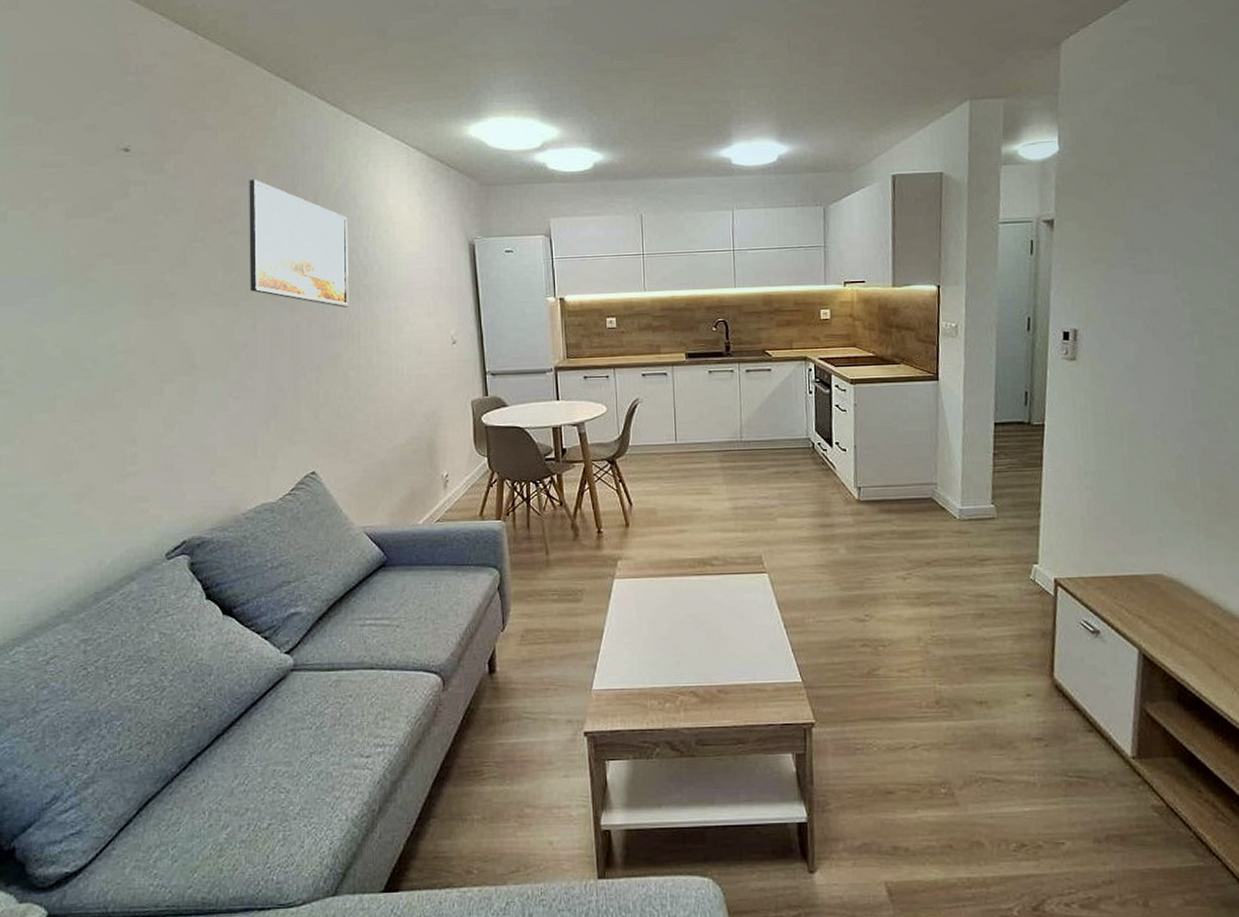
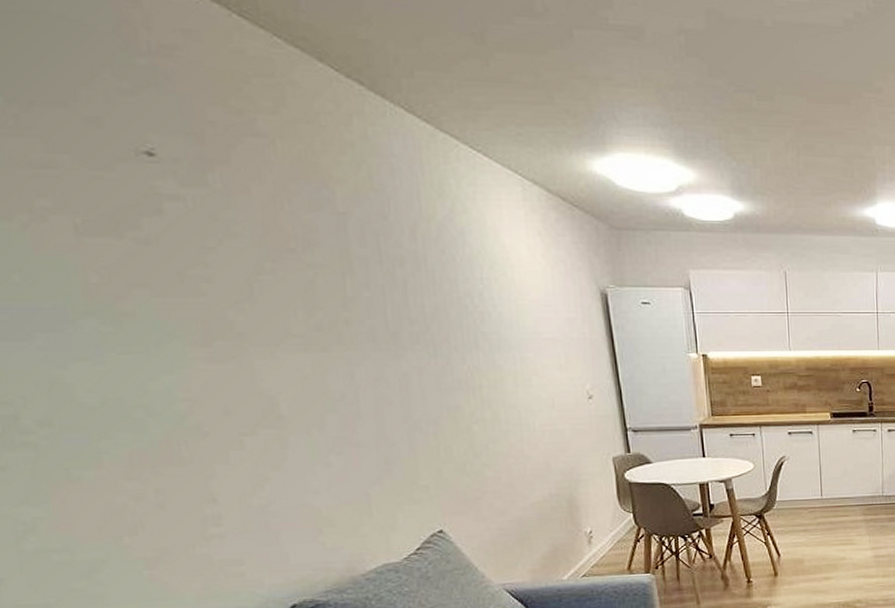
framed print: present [249,179,349,308] -> none [325,204,466,357]

